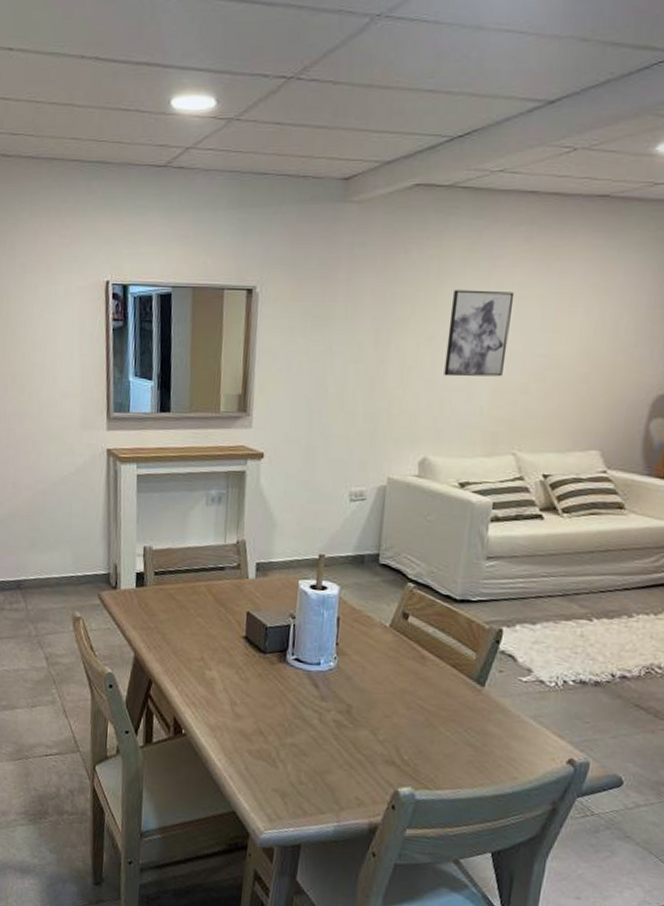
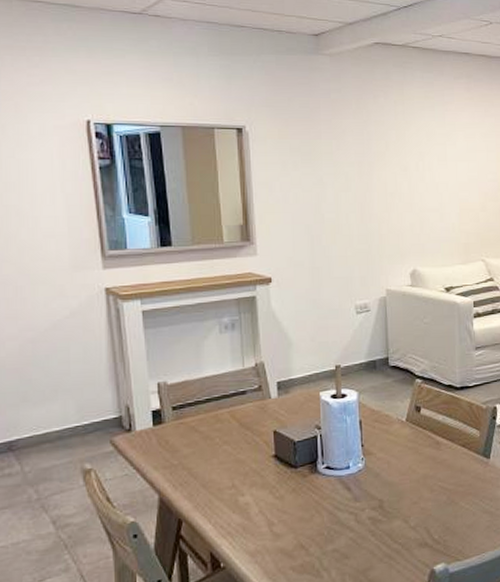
wall art: present [444,289,515,377] -> none [417,129,466,200]

